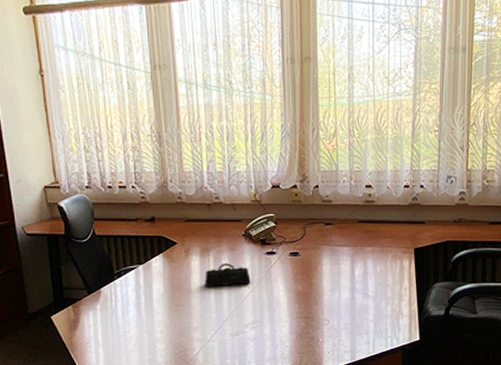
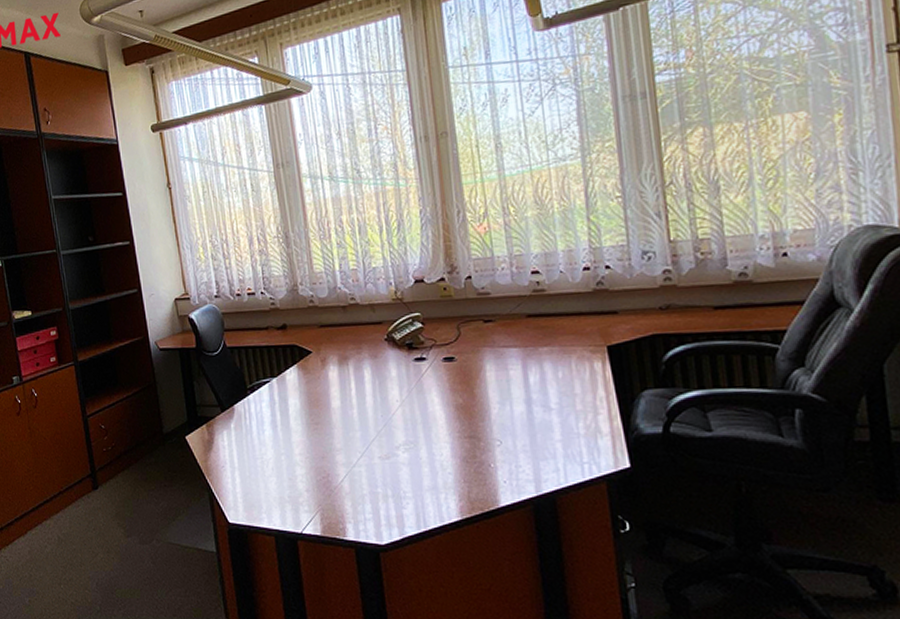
pencil case: present [205,263,251,287] -> none [345,373,399,402]

